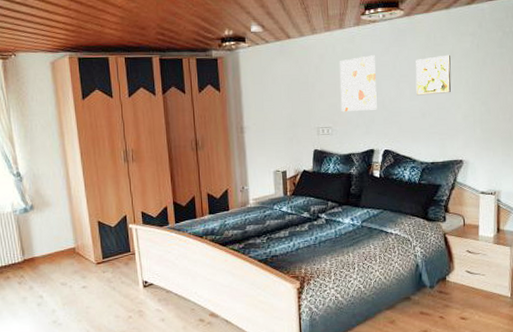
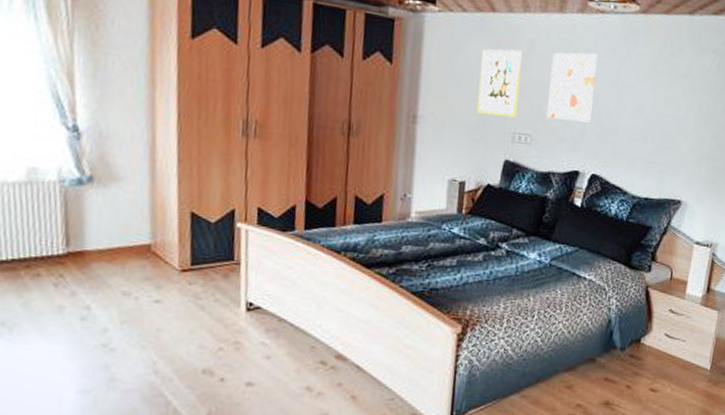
wall art: none [285,63,318,117] -> present [477,49,523,118]
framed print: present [415,54,451,96] -> none [639,69,686,118]

